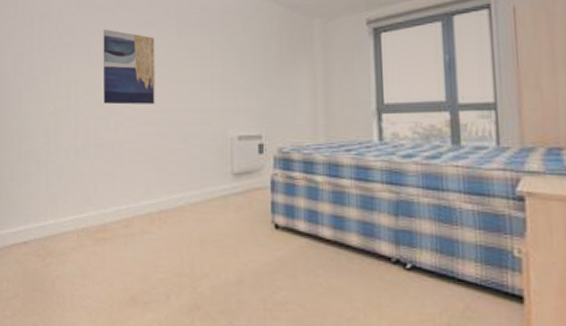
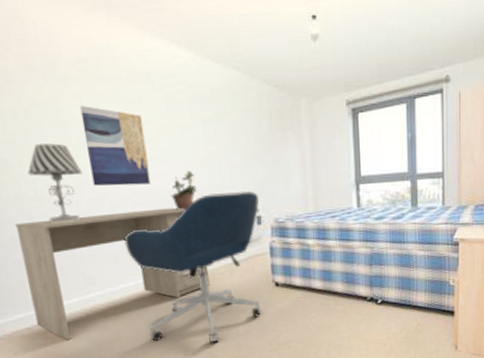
desk: none [33,129,202,261] -> present [15,207,210,341]
table lamp: none [52,63,96,137] -> present [27,143,83,223]
office chair: none [123,115,262,289] -> present [124,190,262,343]
potted plant: none [172,91,198,132] -> present [171,170,197,210]

